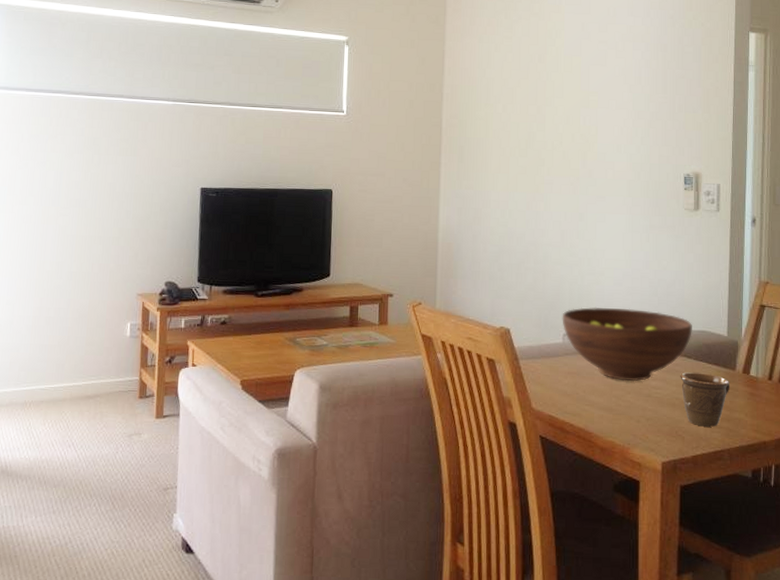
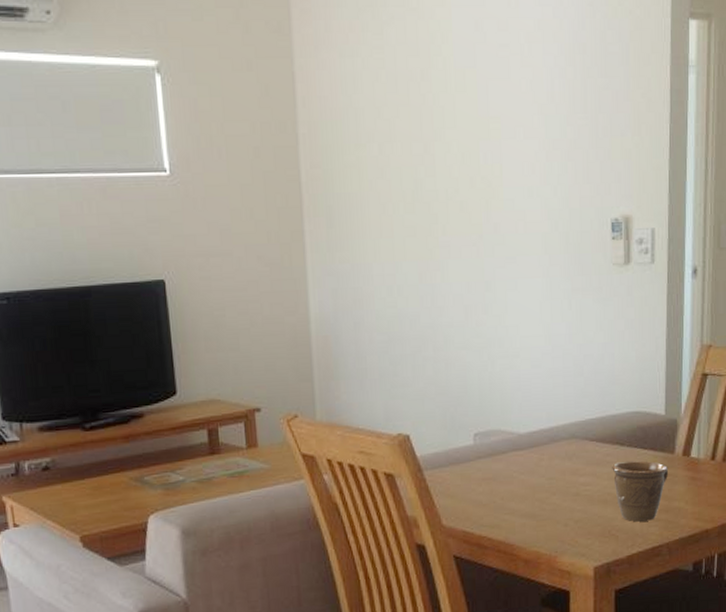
fruit bowl: present [562,307,693,382] -> none [471,394,626,481]

